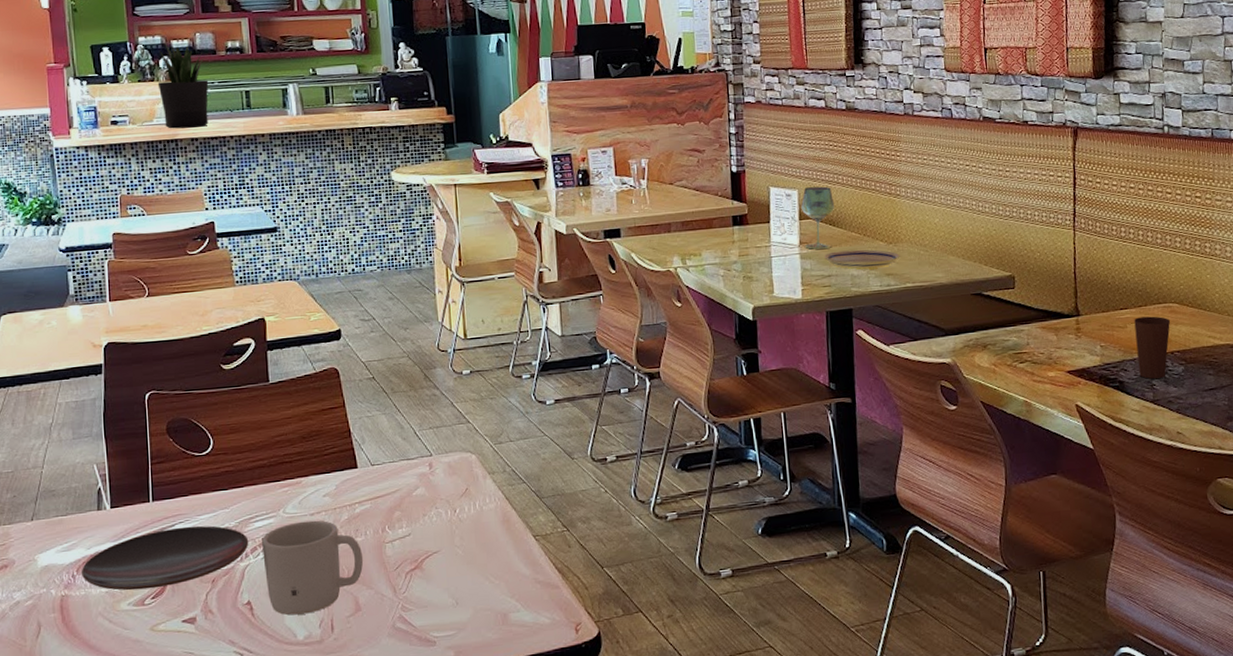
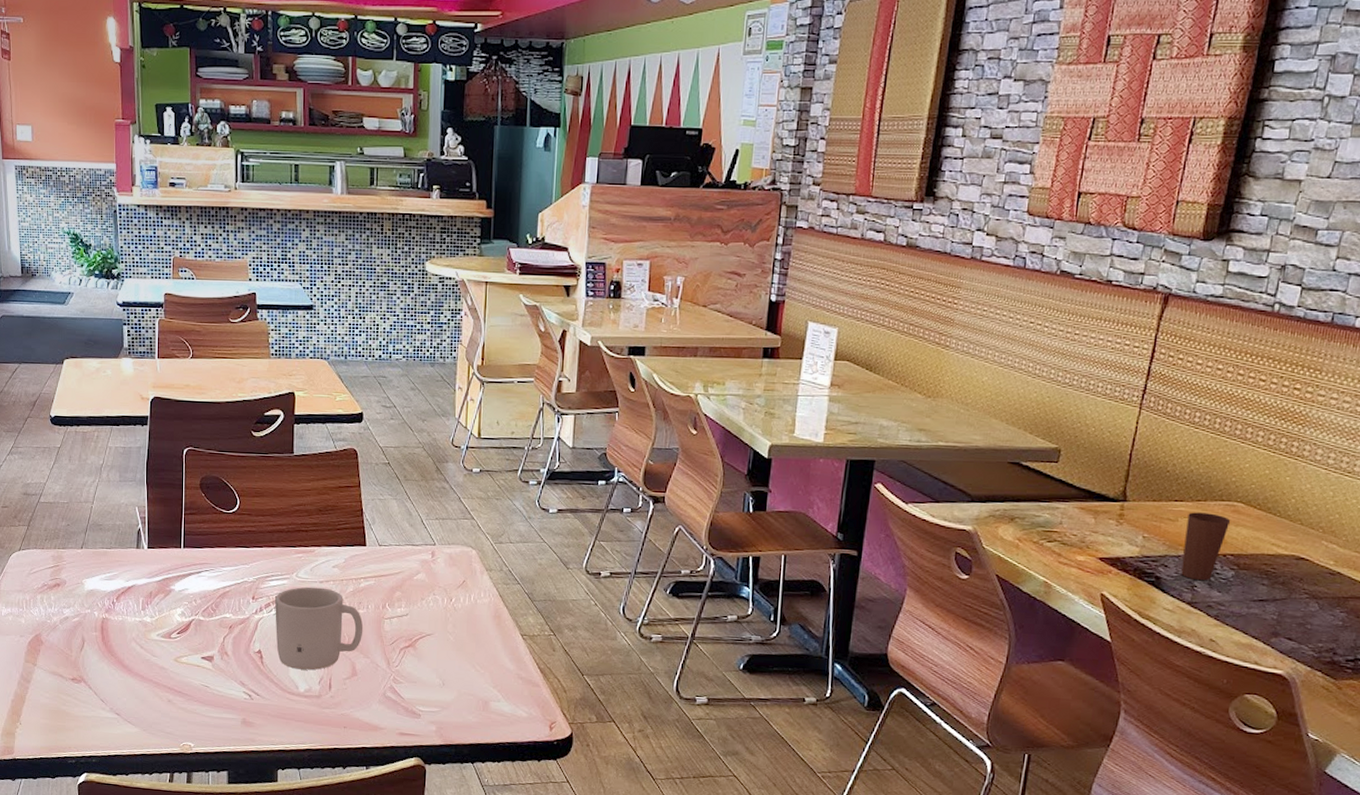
plate: present [81,525,249,591] -> none [119,574,264,625]
planter: present [157,41,209,129] -> none [214,105,261,197]
wine glass: present [800,186,835,250] -> none [835,326,876,395]
plate: present [824,249,900,269] -> none [855,398,937,422]

